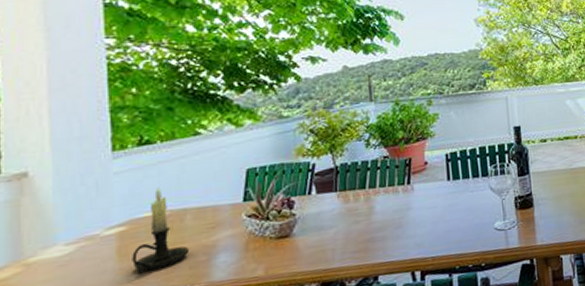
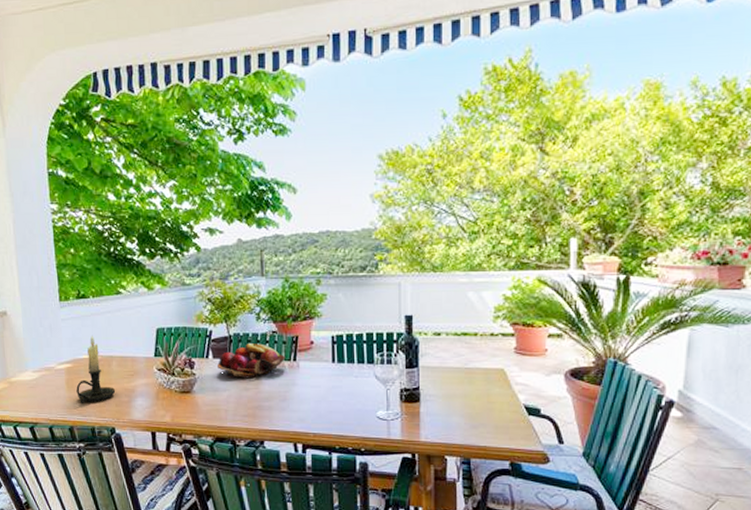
fruit basket: none [322,171,399,213] -> present [218,343,286,379]

